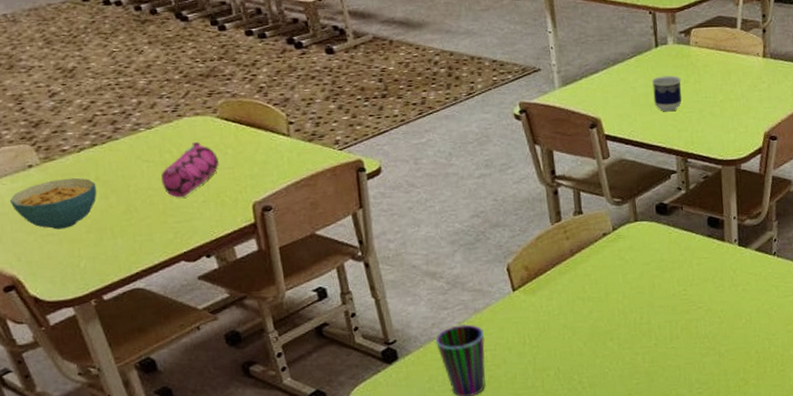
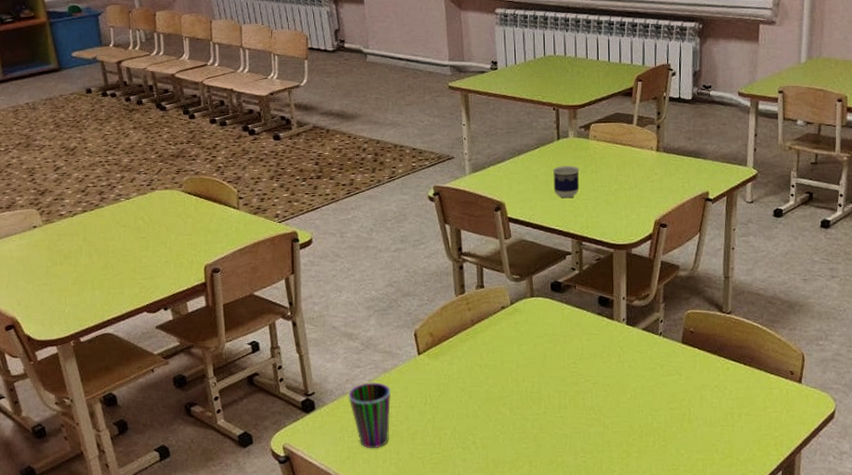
cereal bowl: present [9,177,97,230] -> none [16,237,83,280]
pencil case: present [161,142,219,198] -> none [134,212,180,258]

